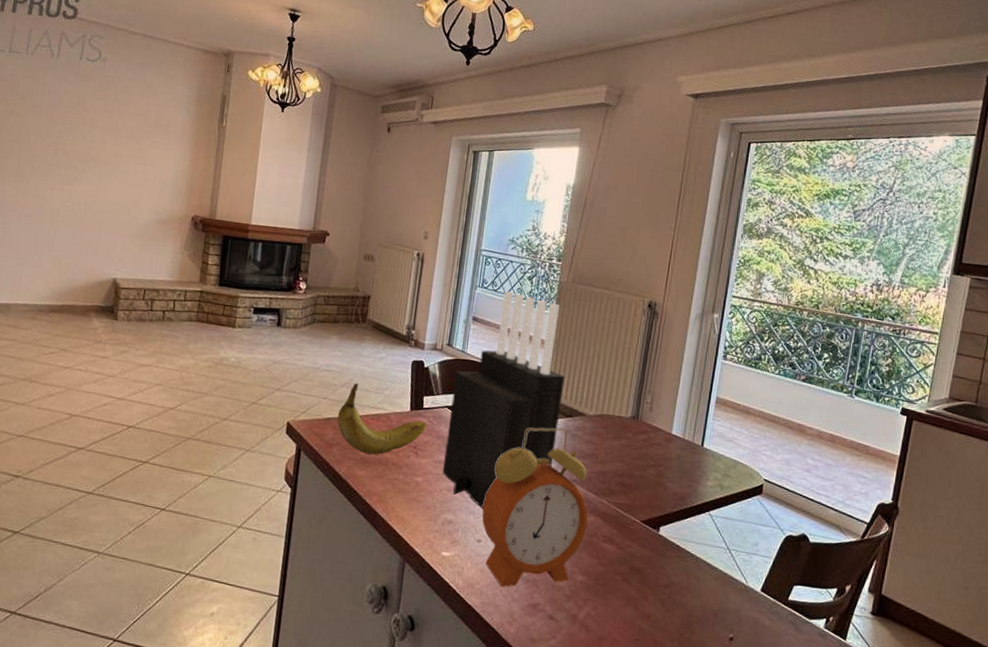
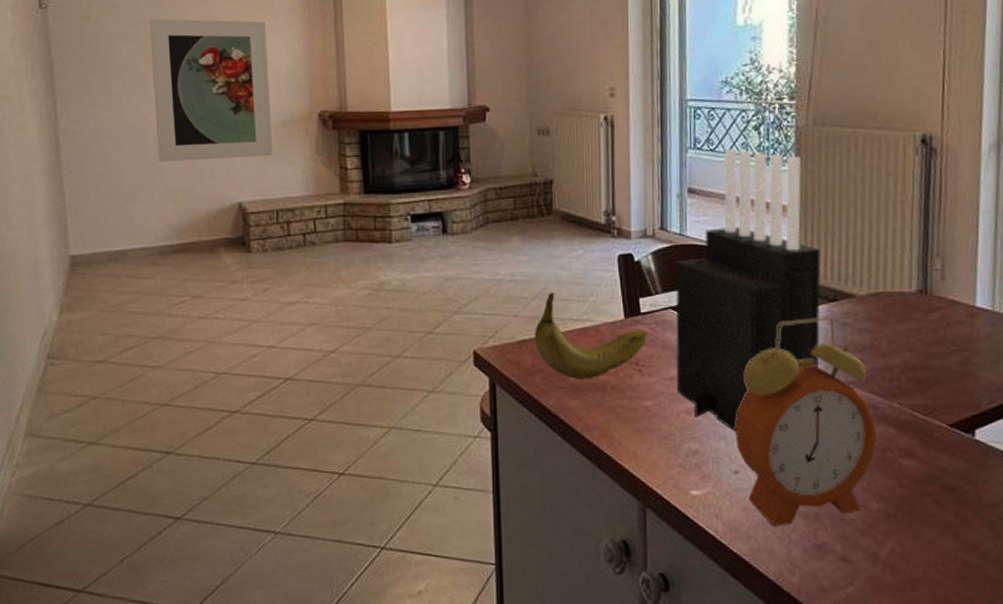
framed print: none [51,121,160,245] -> present [149,18,273,162]

